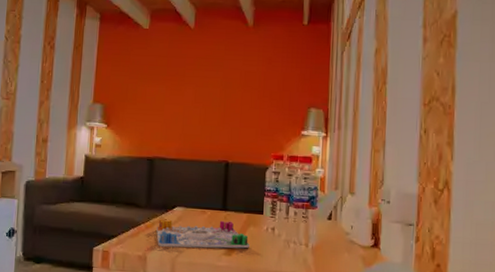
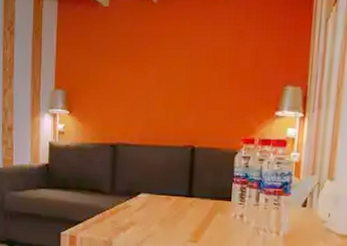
board game: present [156,219,251,249] -> none [121,205,217,236]

